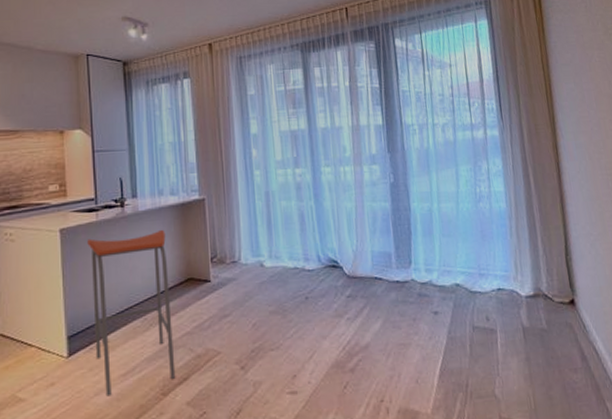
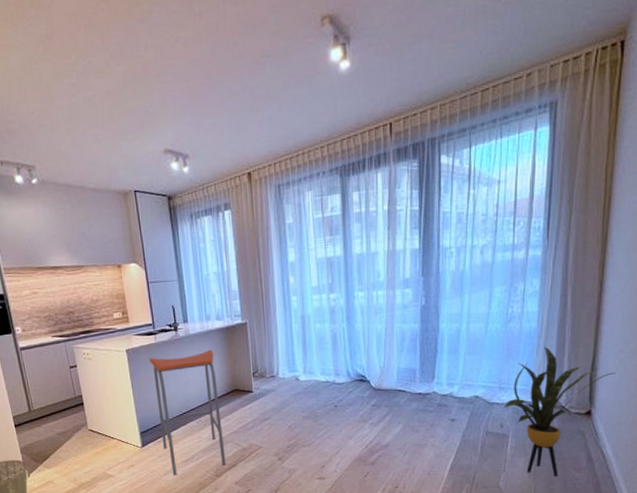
house plant: none [485,228,589,380] -> present [502,346,616,476]

